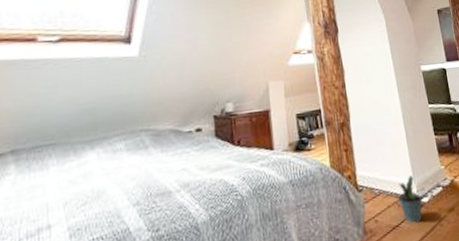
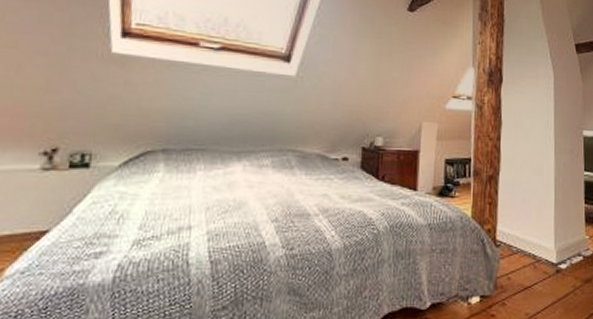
potted plant: present [398,175,425,223] -> none [535,239,564,287]

